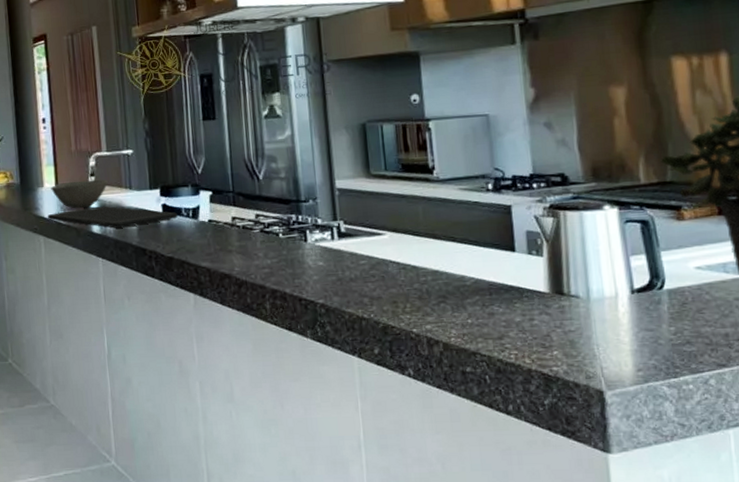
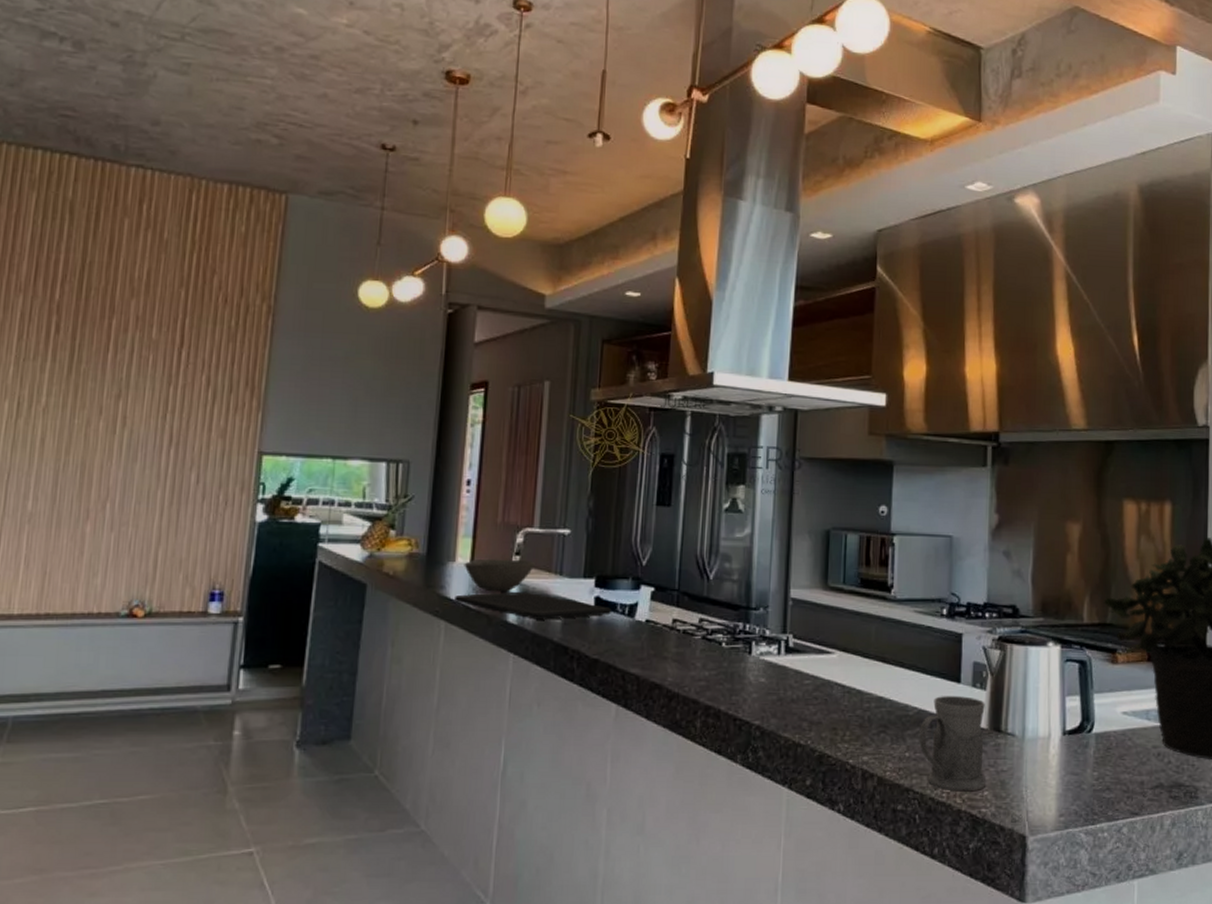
mug: none [478,264,554,353] -> present [918,696,985,792]

